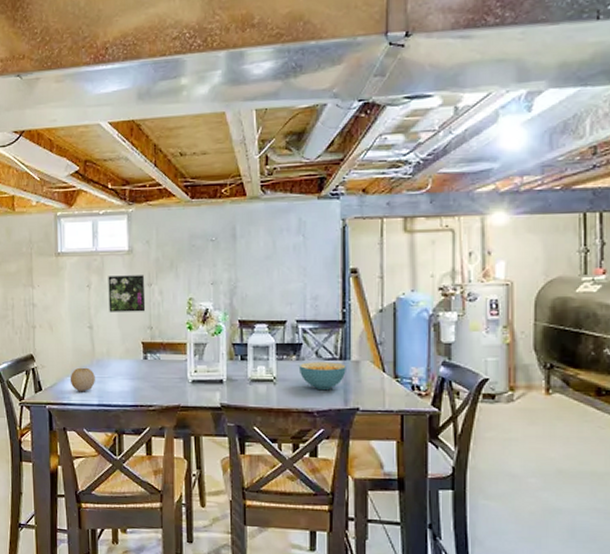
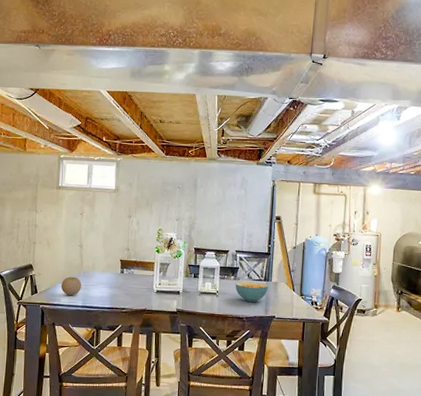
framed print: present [108,275,146,312] -> none [96,207,126,237]

